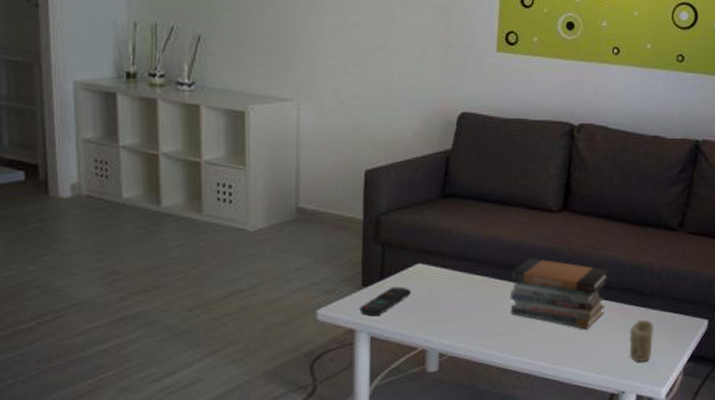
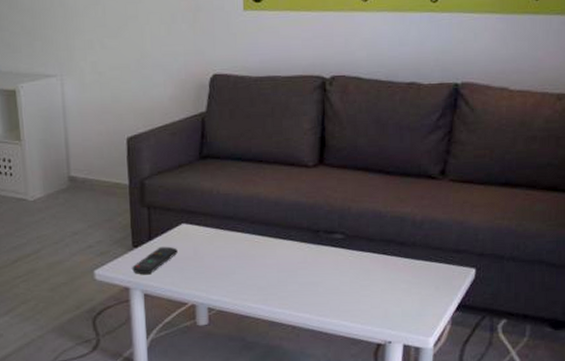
book stack: present [509,258,609,329] -> none [270,213,369,281]
candle: present [629,320,654,362] -> none [393,271,418,312]

